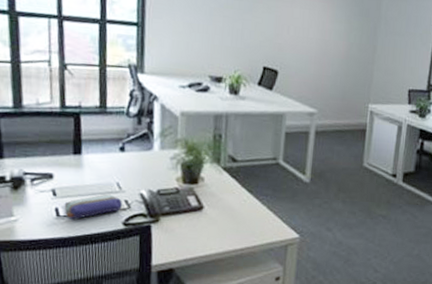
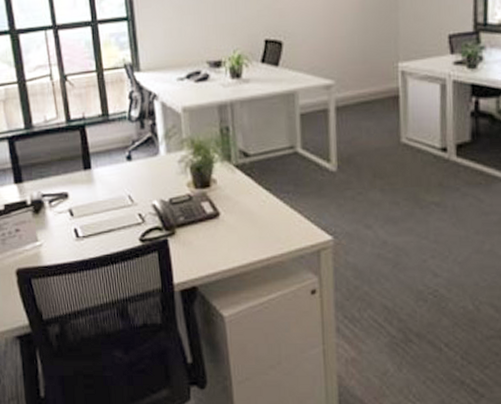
pencil case: present [64,194,123,220] -> none [81,209,137,240]

